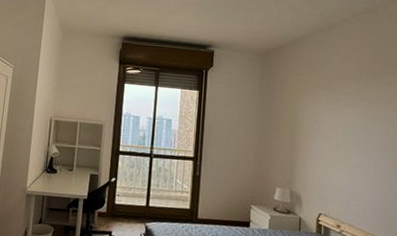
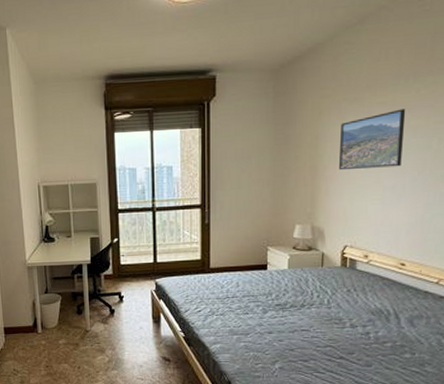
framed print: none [313,100,368,148] -> present [338,109,406,171]

